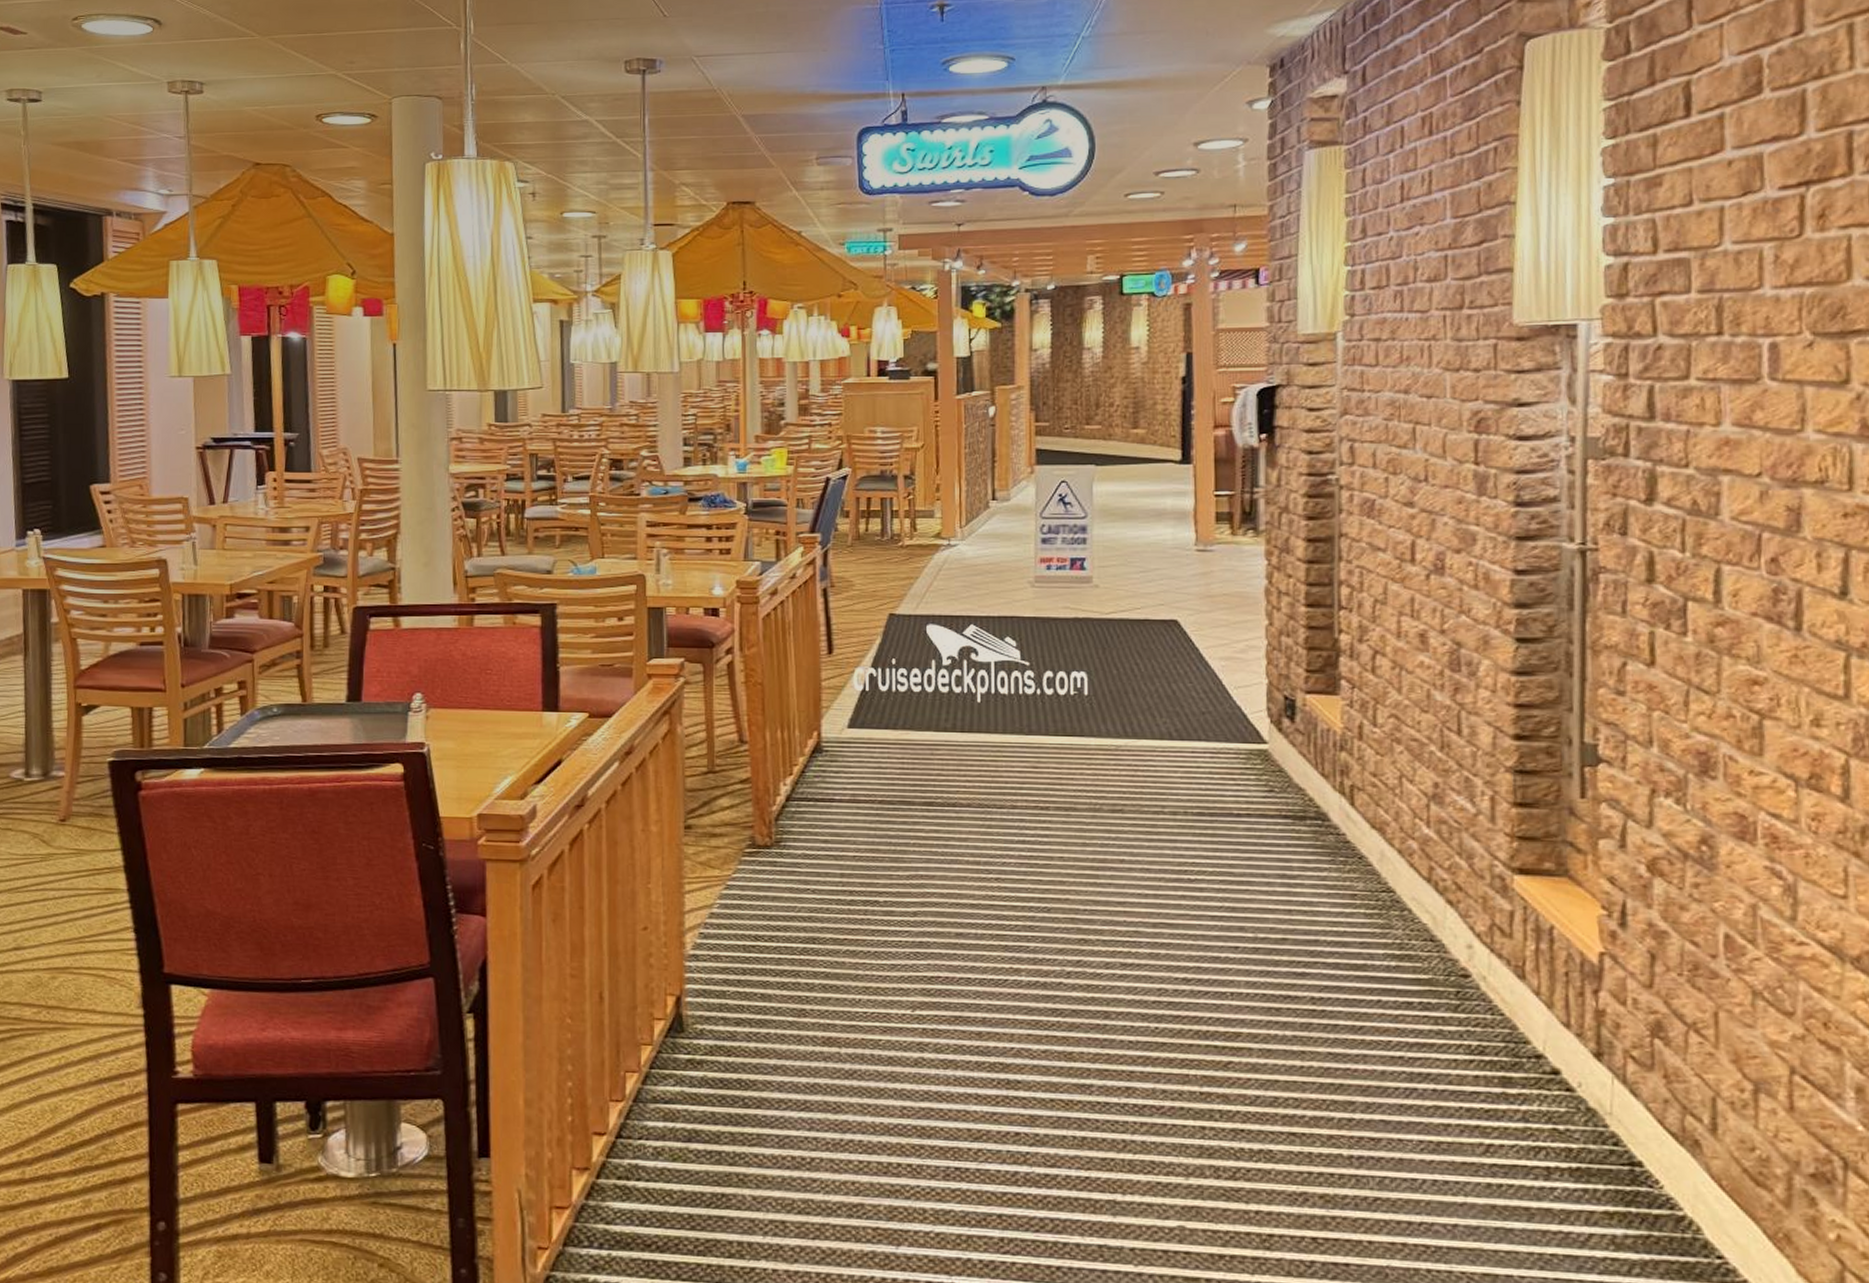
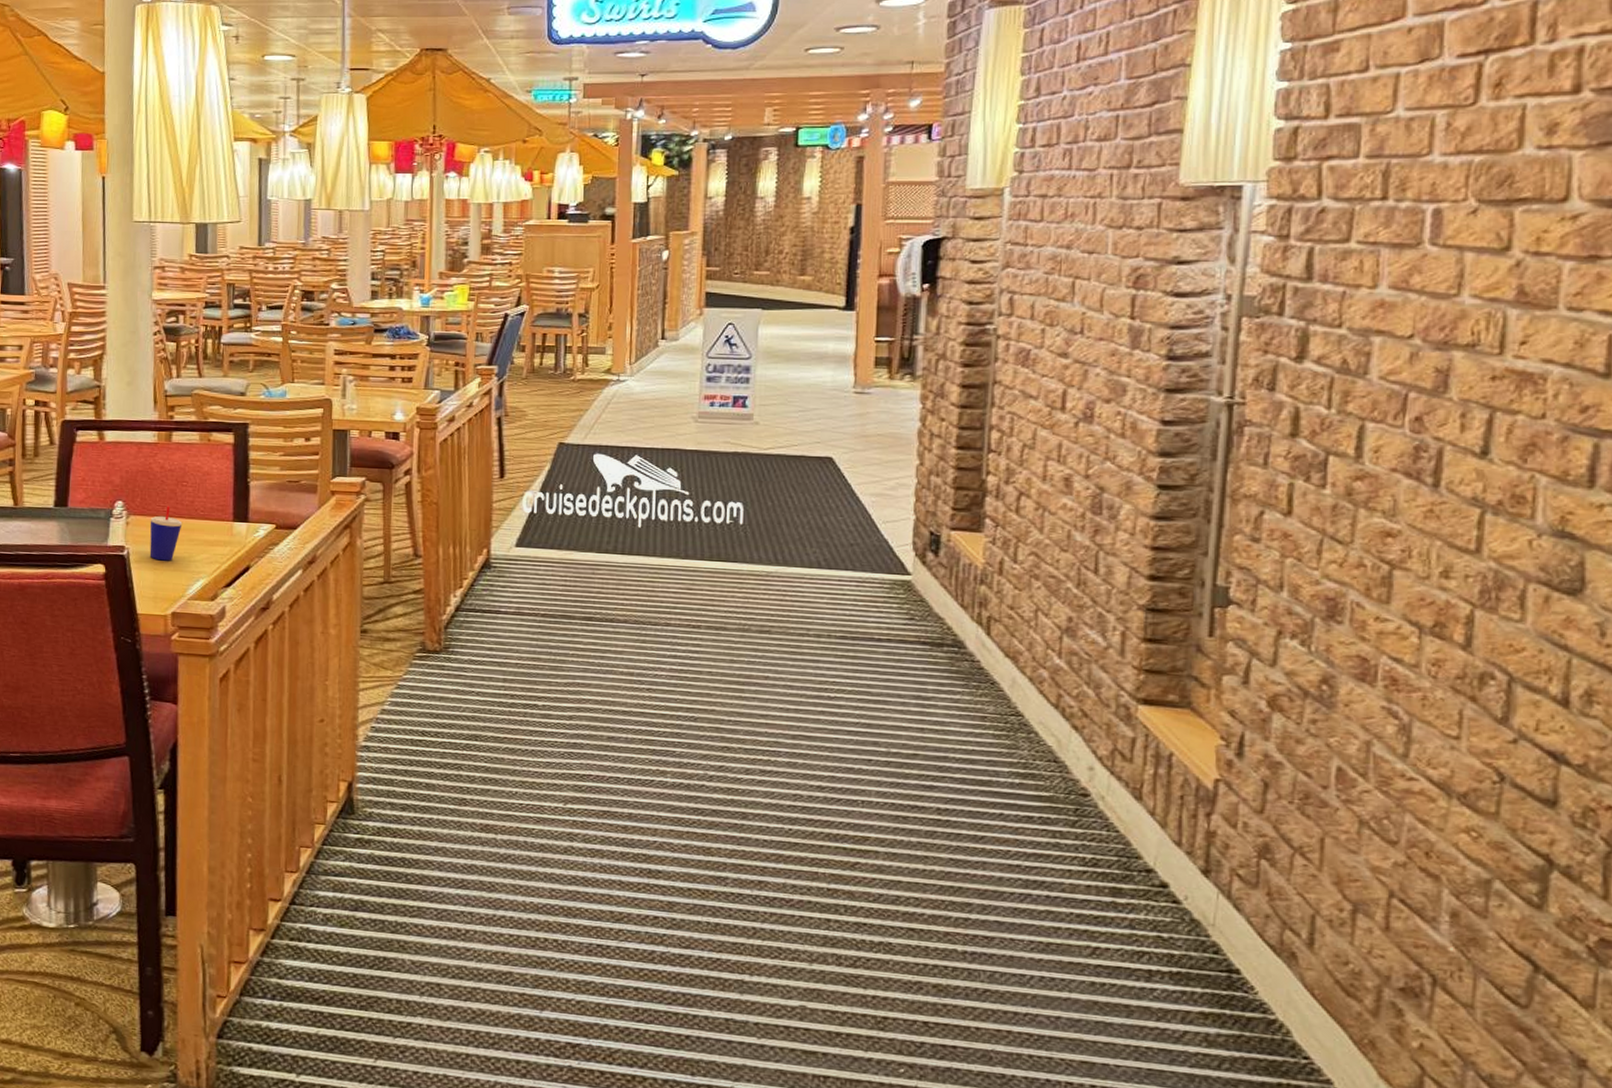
beverage cup: none [452,696,488,757] -> present [149,506,183,561]

